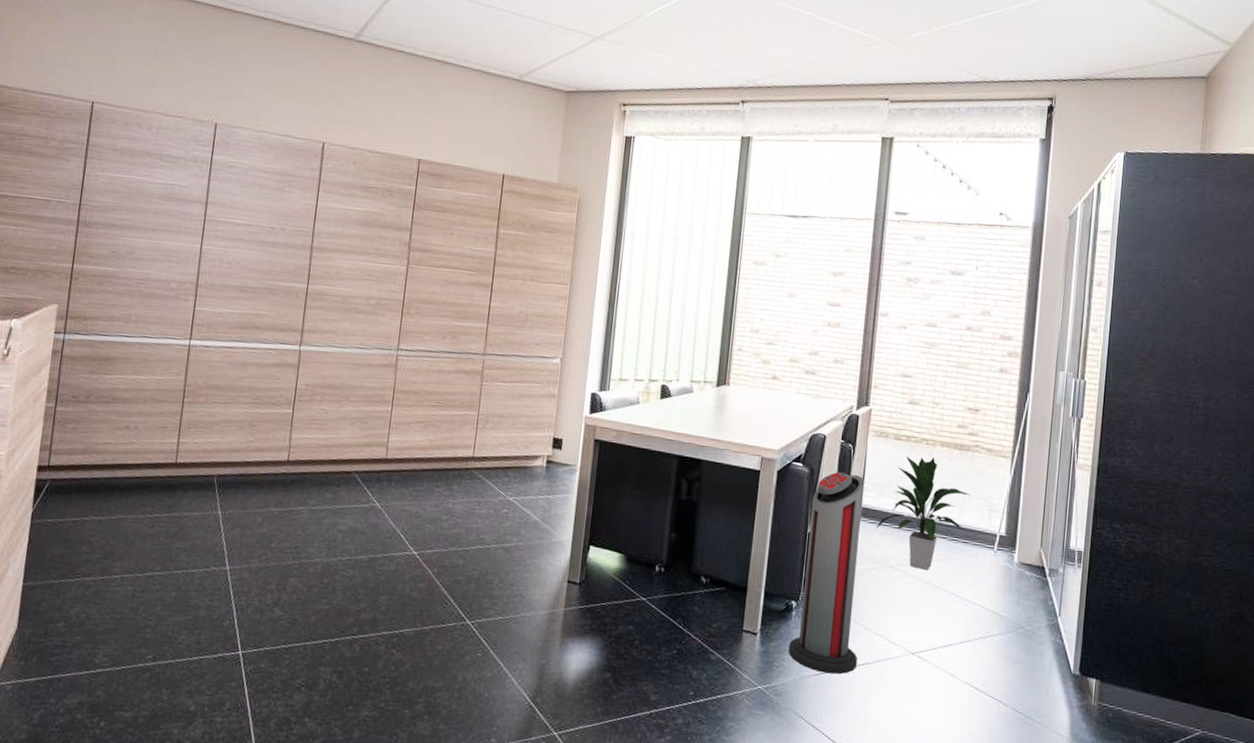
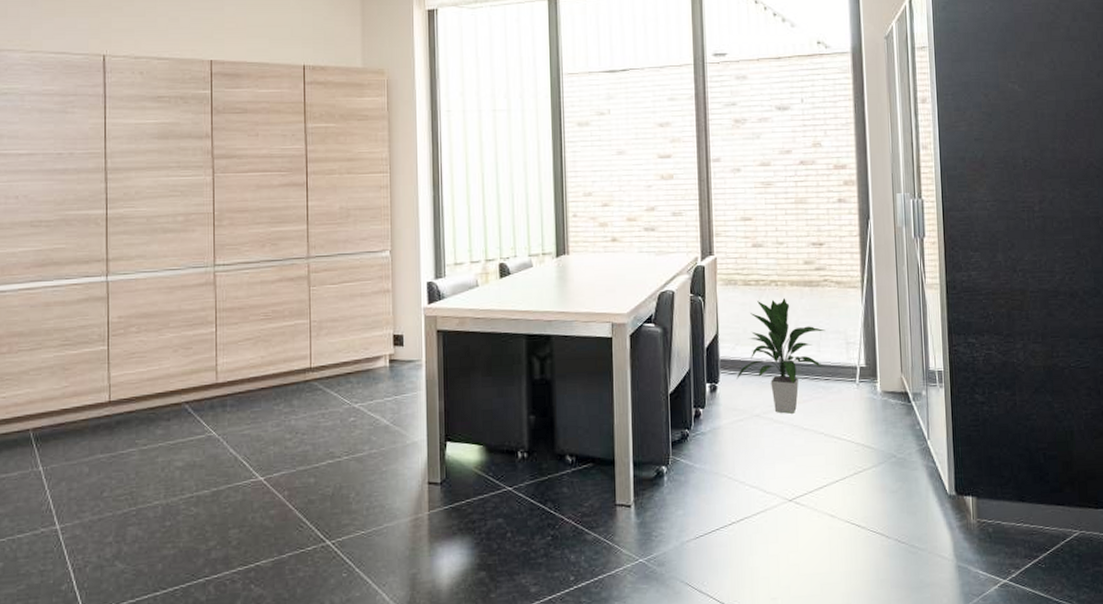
air purifier: present [788,472,864,674] -> none [664,327,736,535]

